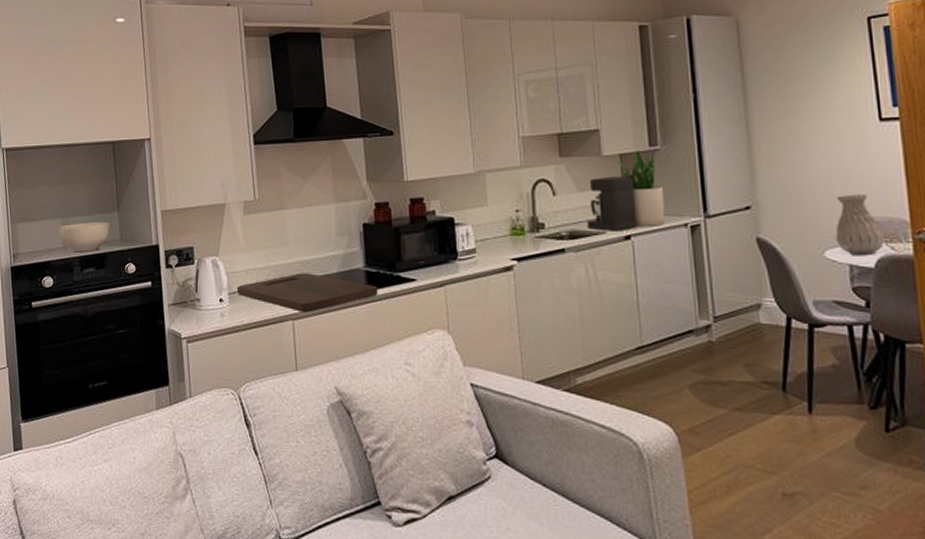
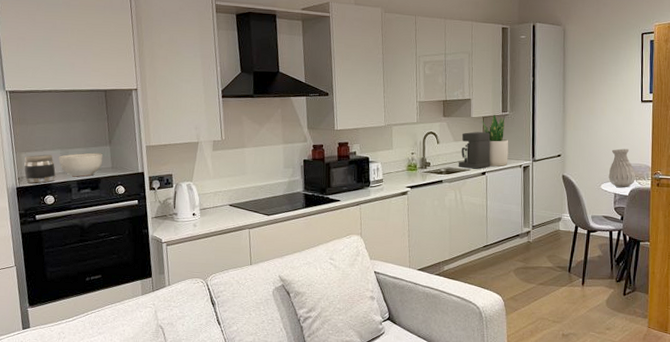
jar: none [20,225,55,262] -> present [24,154,56,184]
cutting board: present [236,273,378,312] -> none [206,195,313,223]

